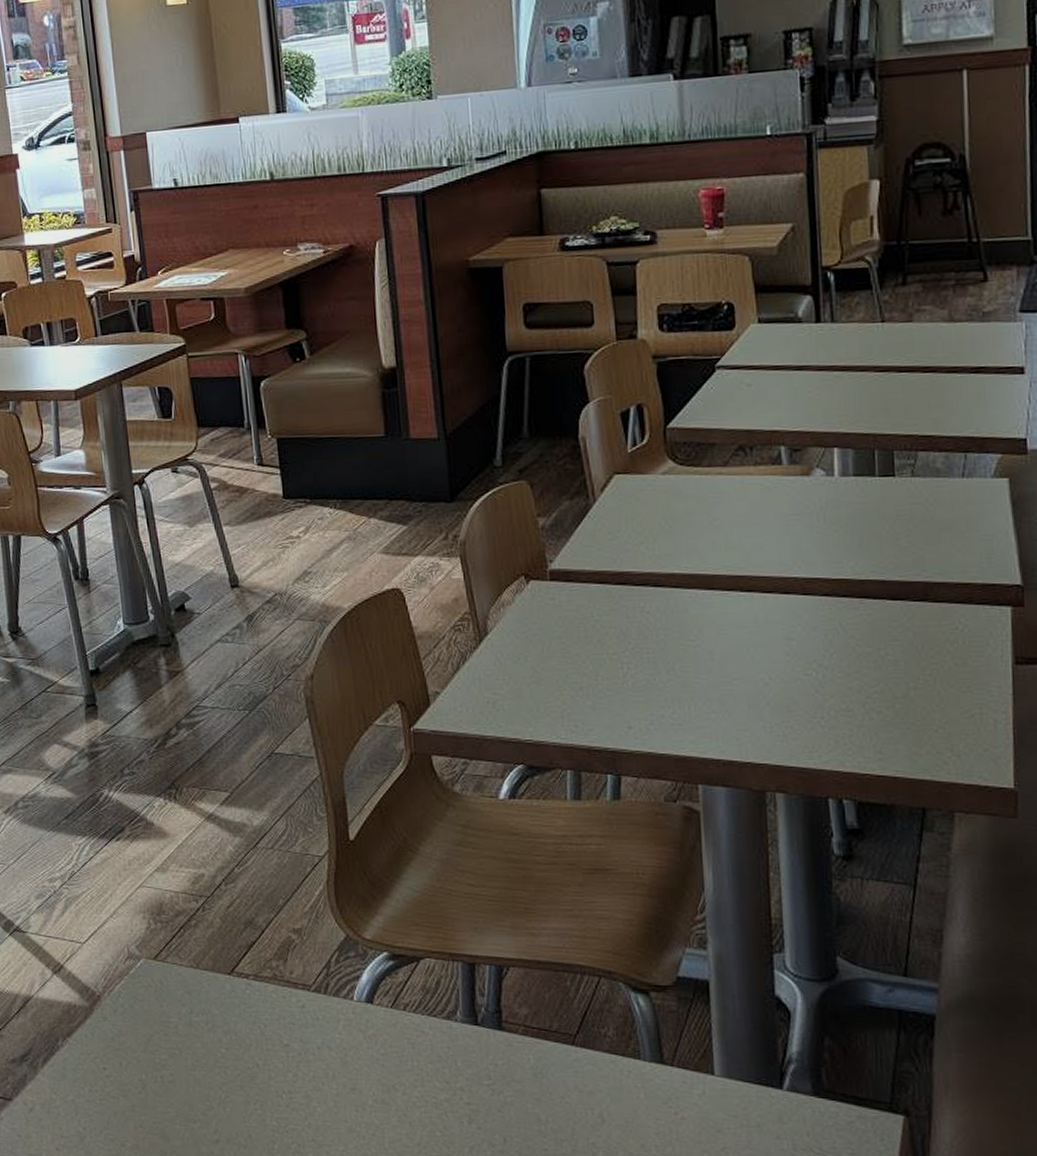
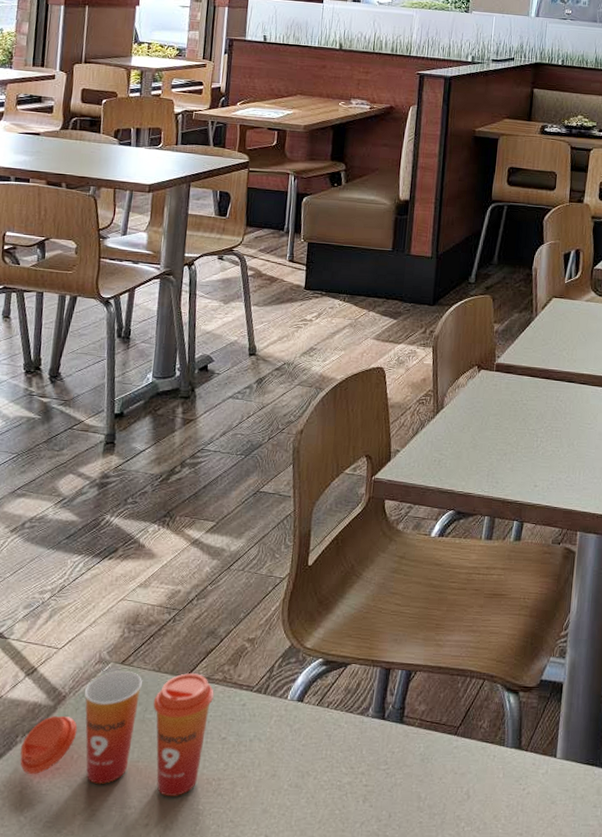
beverage cup: none [63,967,266,1110] -> present [20,670,214,796]

